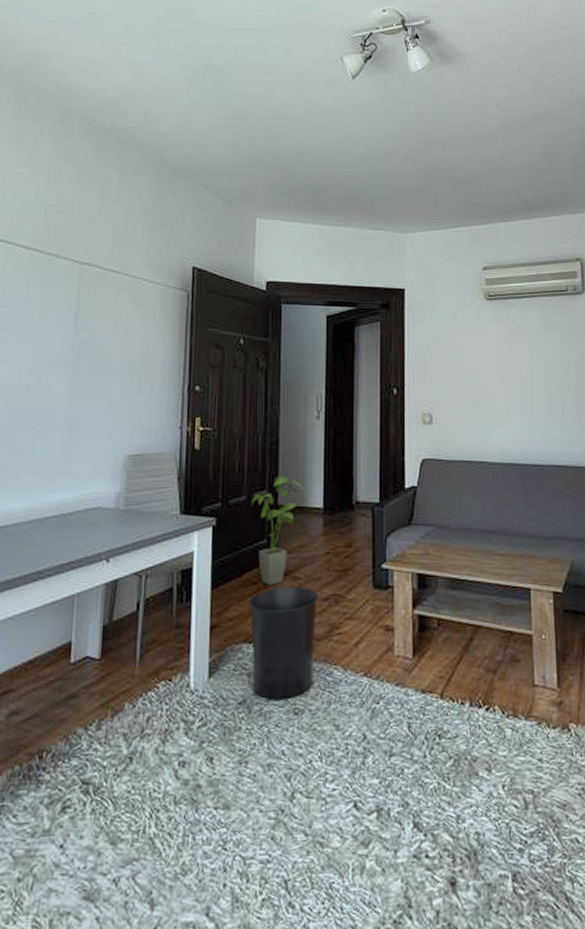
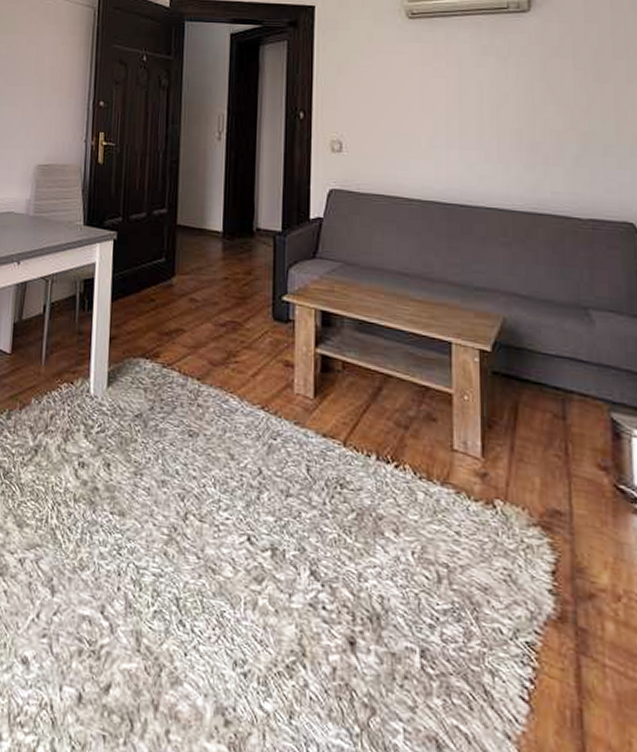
waste bin: present [249,587,319,700] -> none [146,307,216,420]
house plant: present [250,475,305,586] -> none [150,195,204,305]

